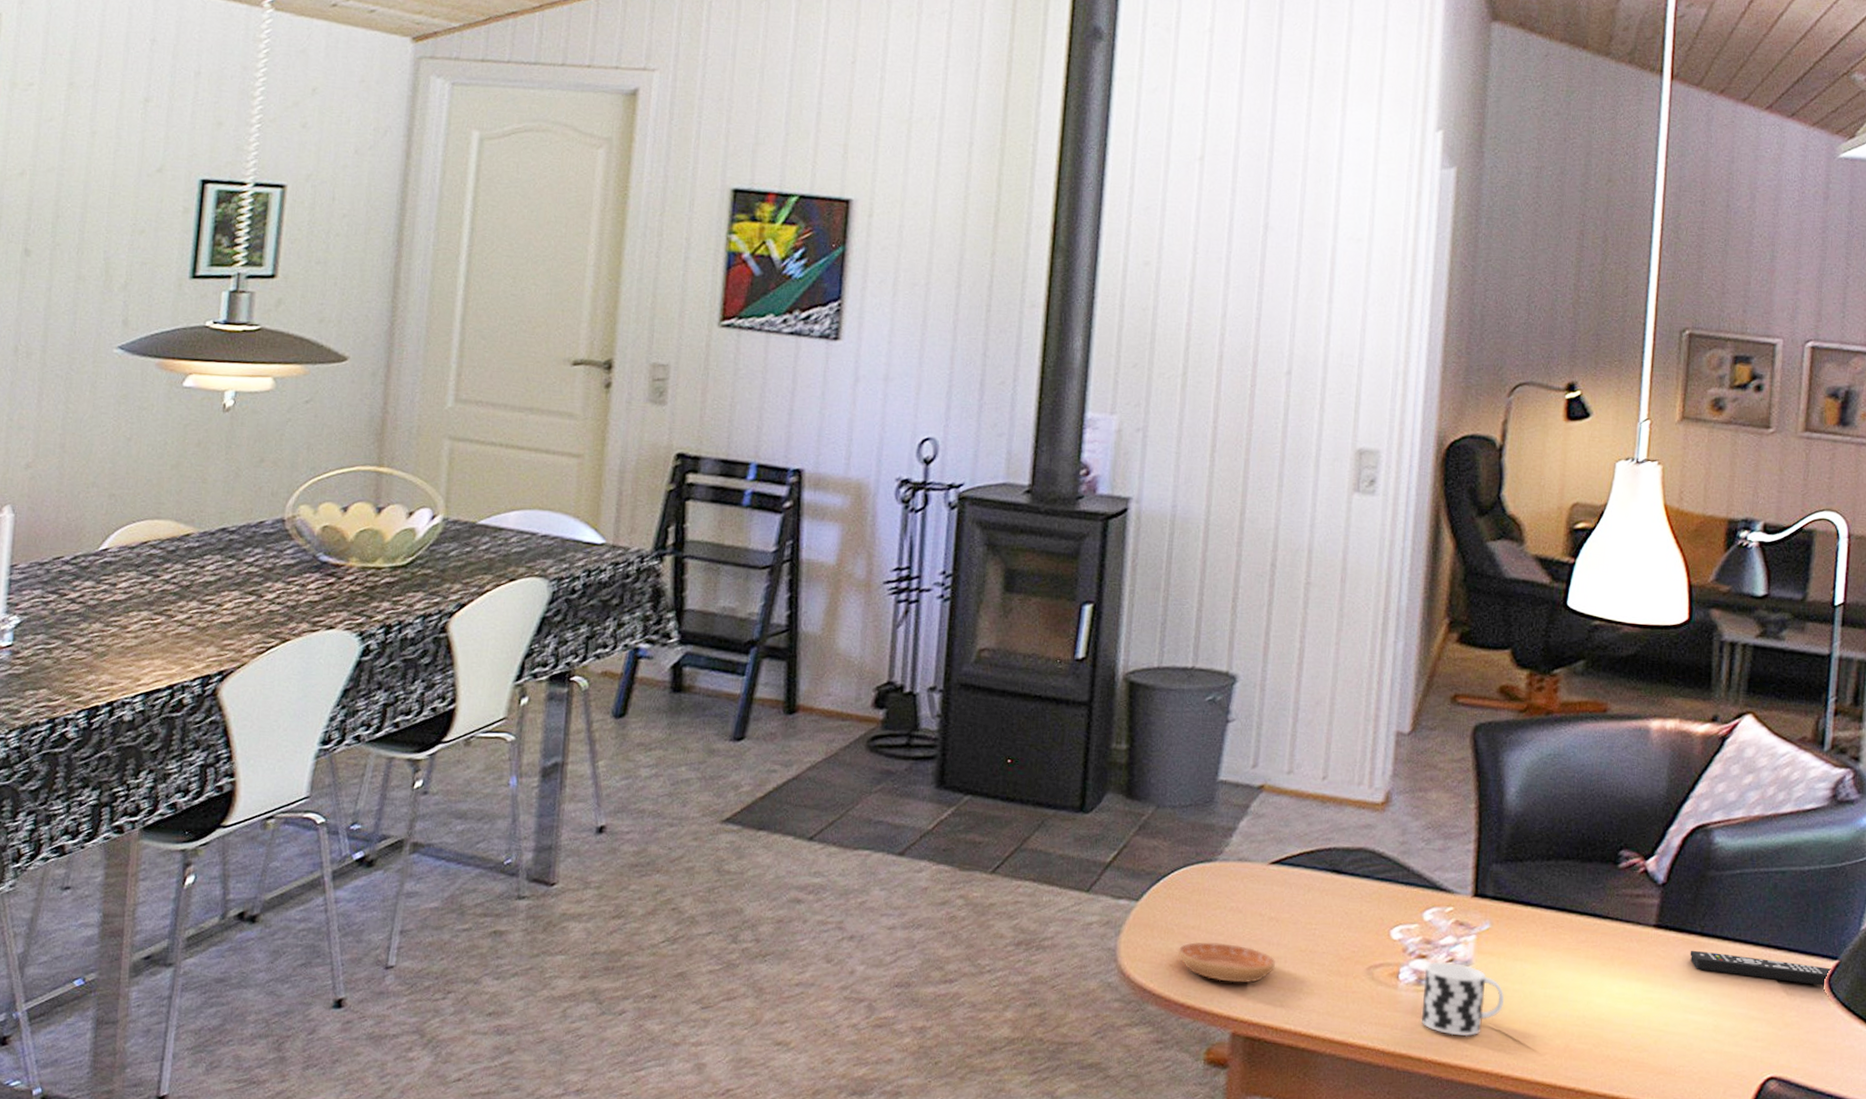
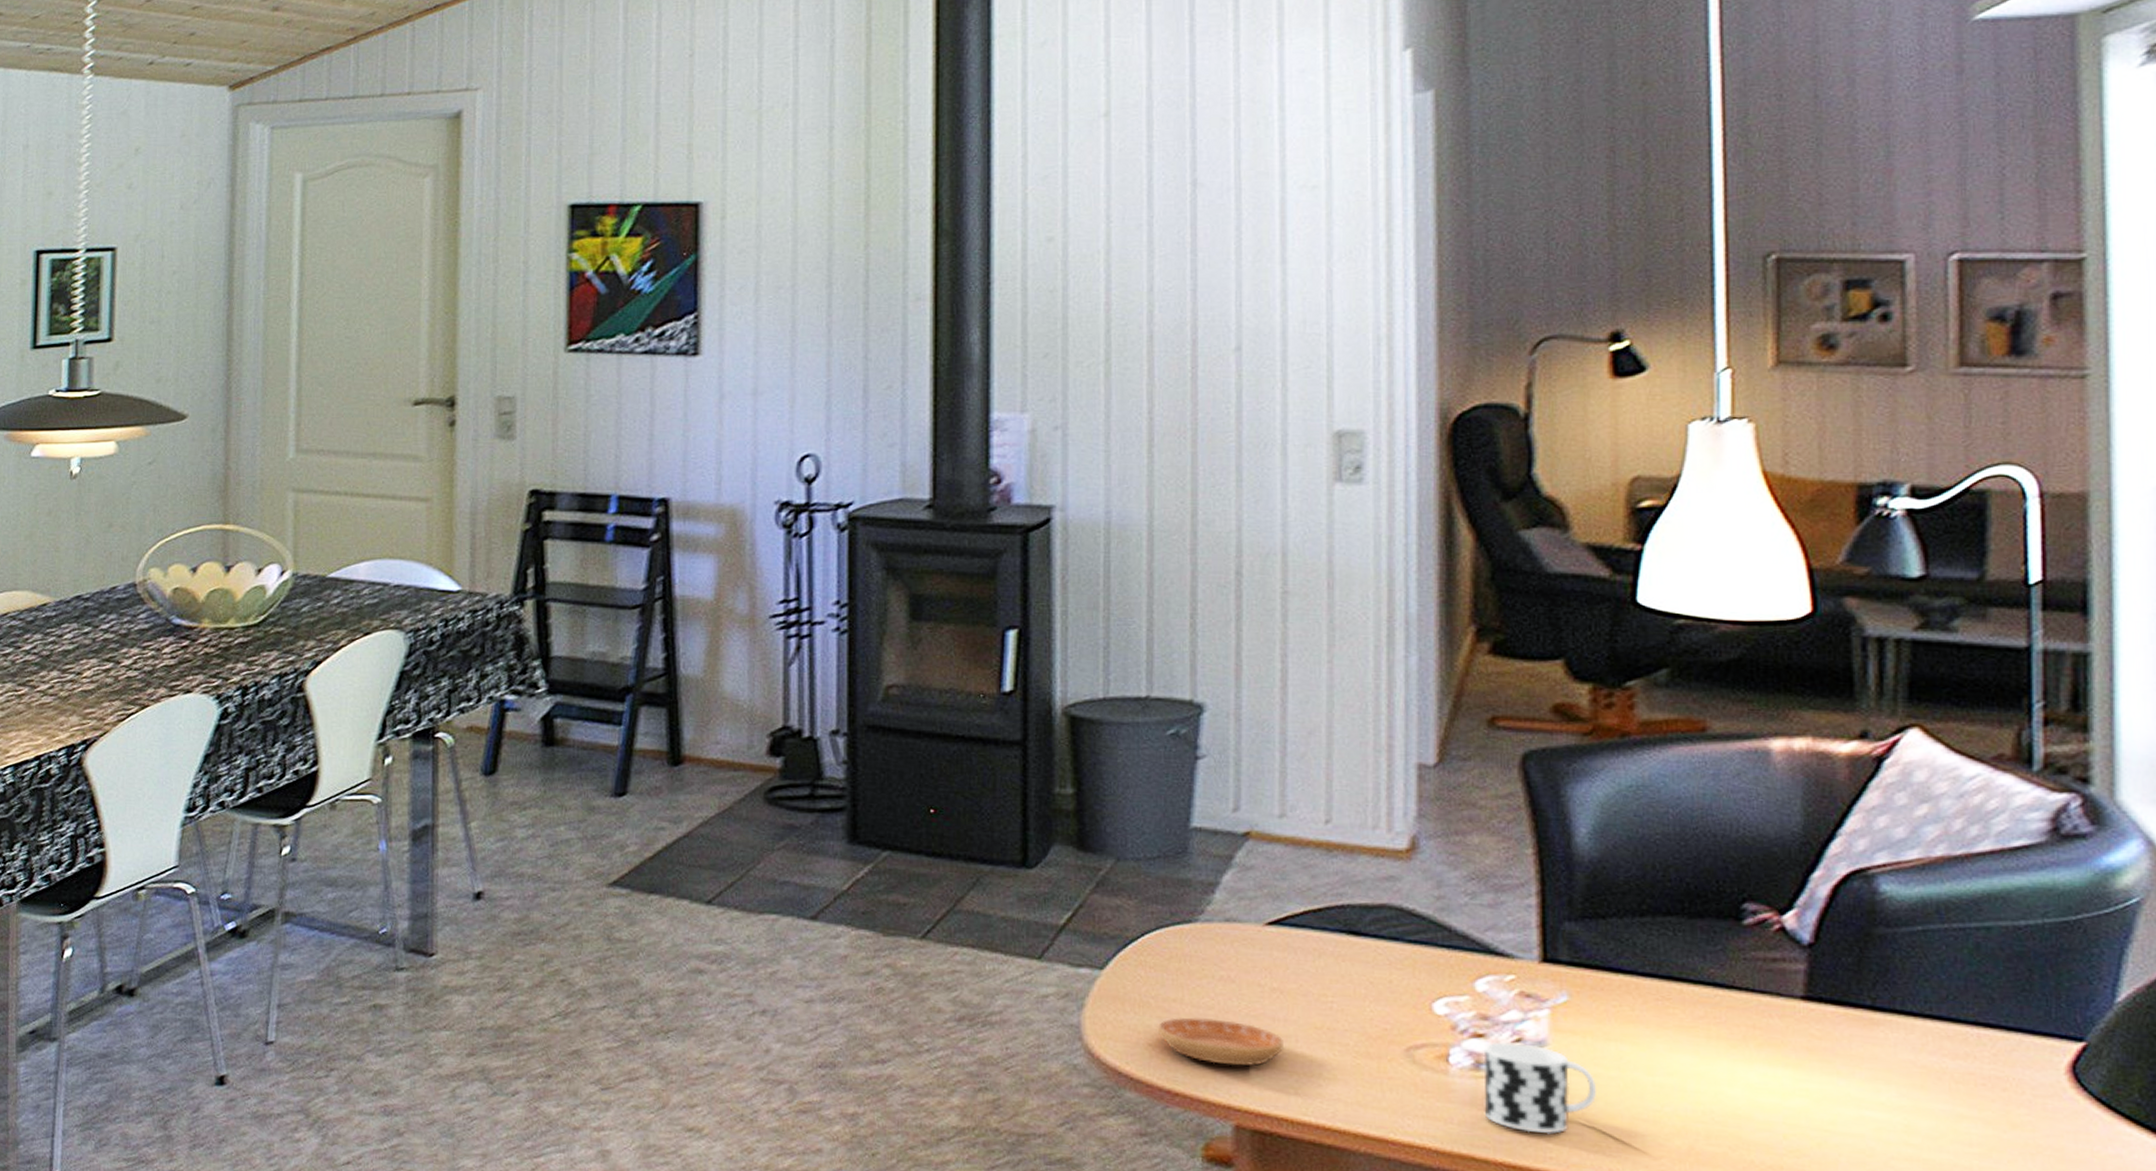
remote control: present [1690,950,1831,986] -> none [1858,1028,2075,1075]

